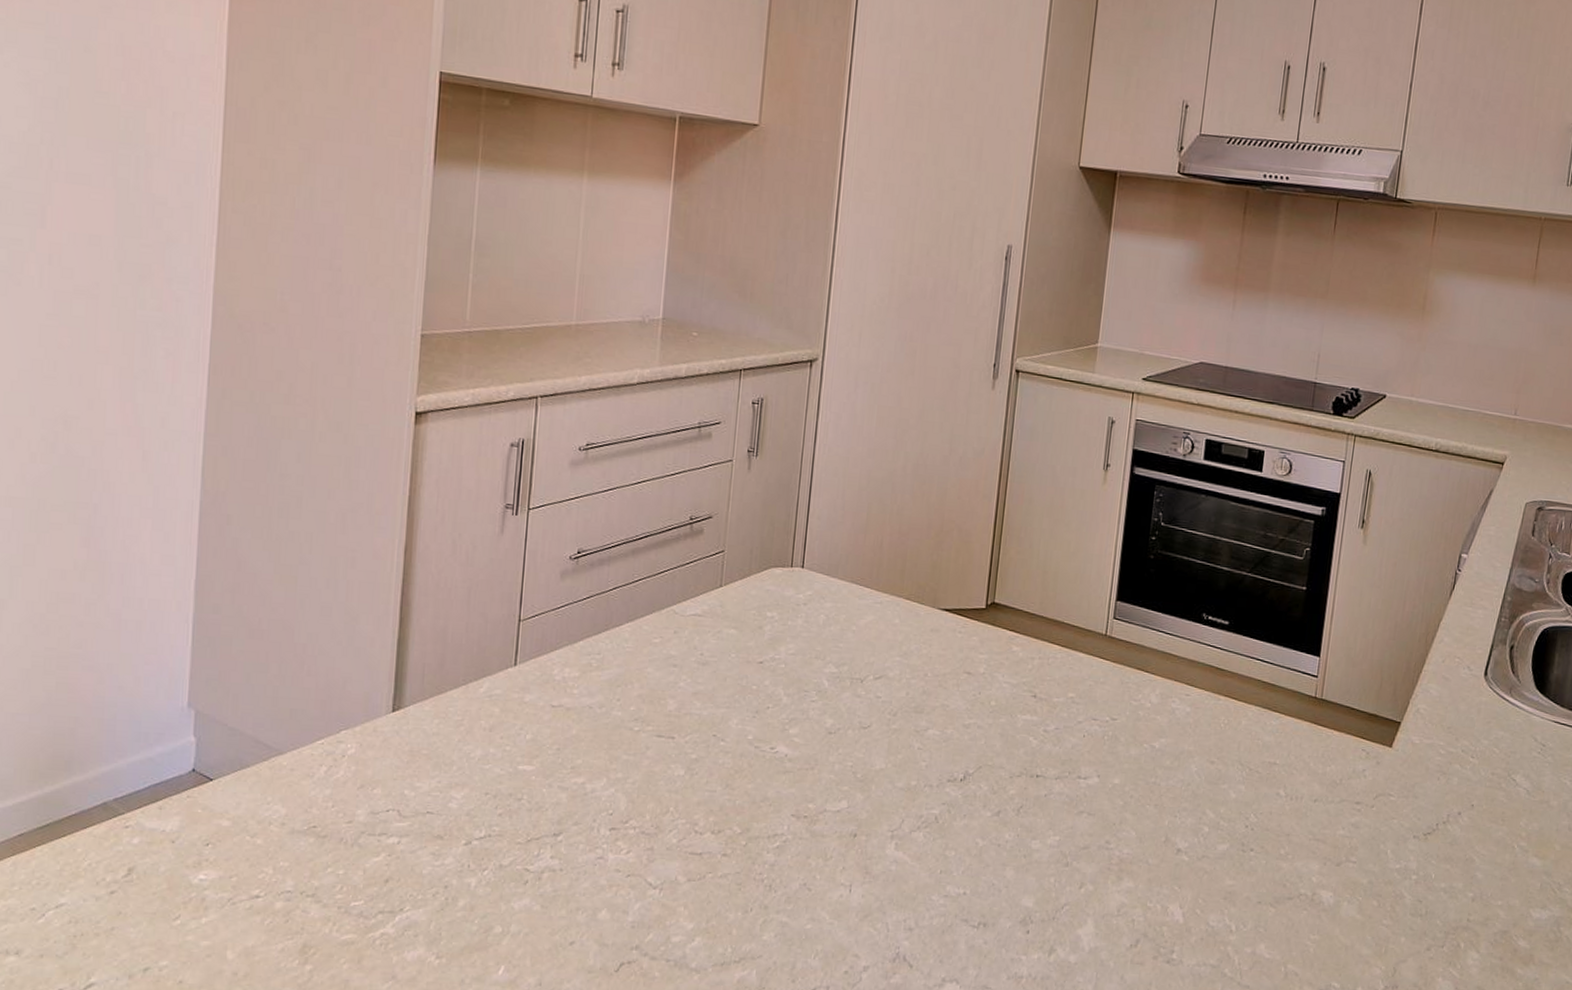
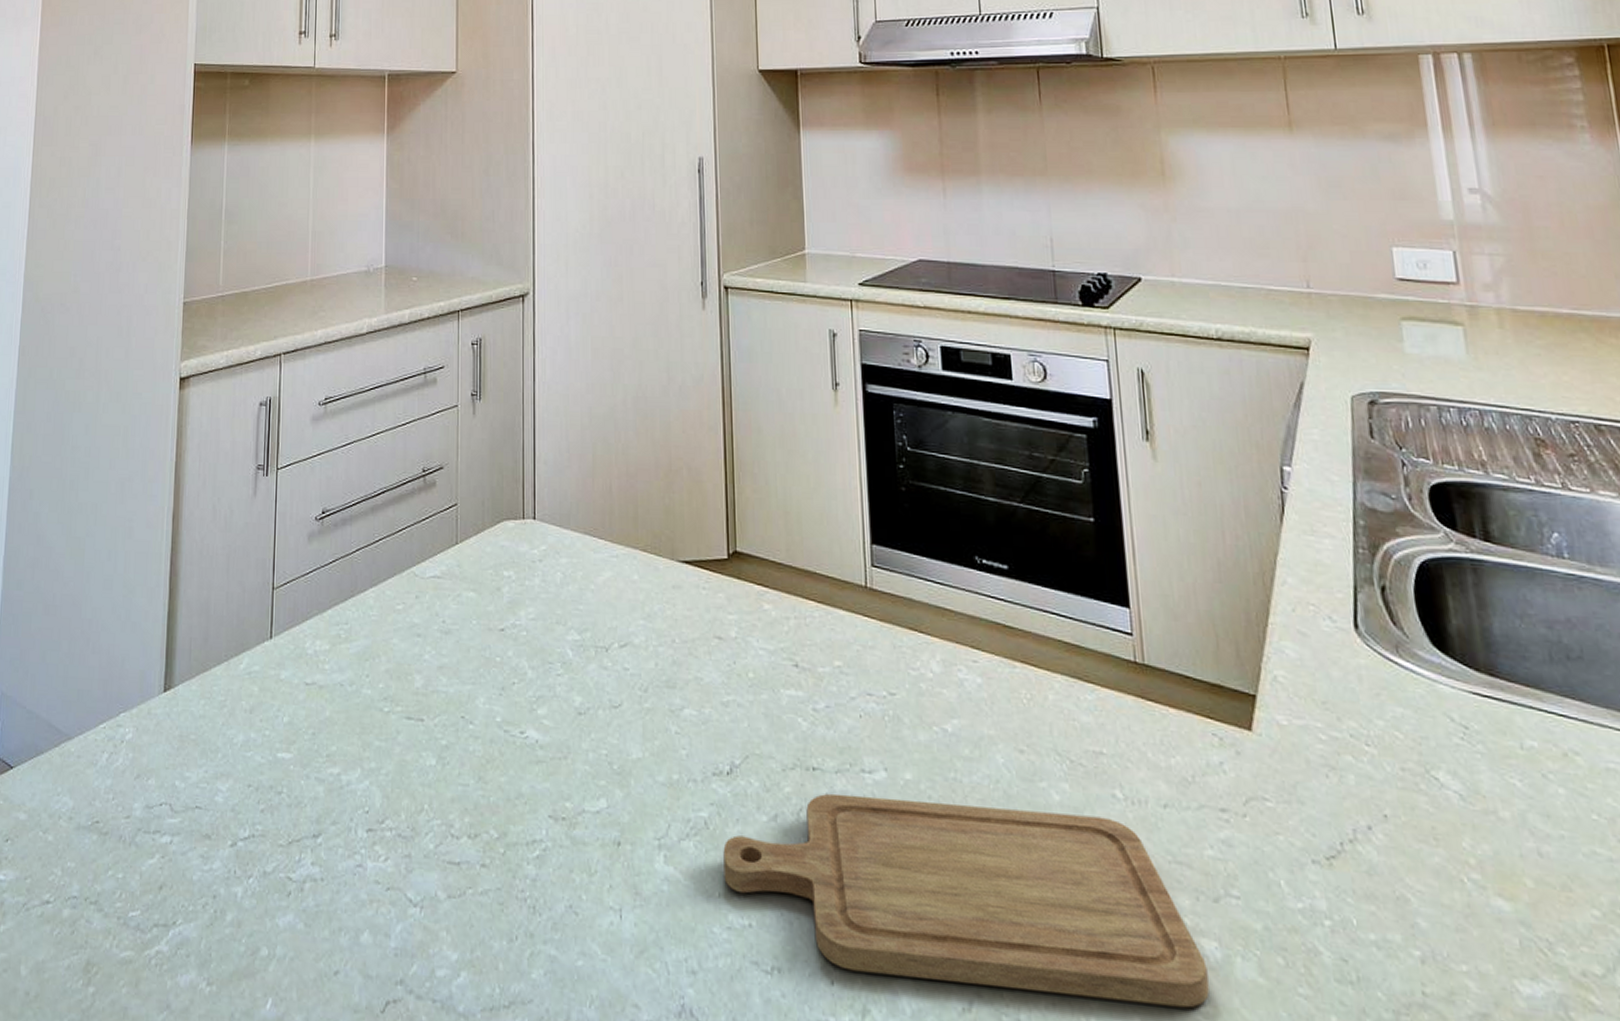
chopping board: none [946,794,1322,937] -> present [723,793,1209,1008]

